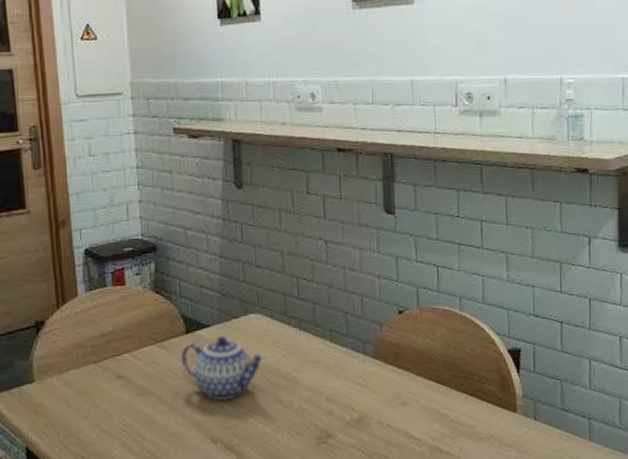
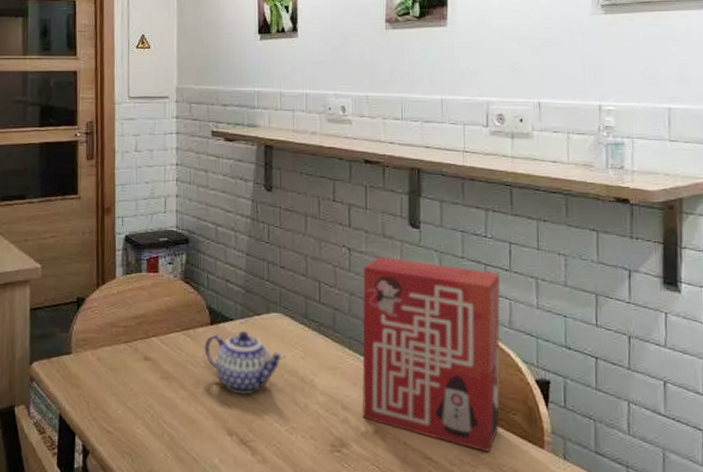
cereal box: none [340,245,476,424] -> present [361,256,501,452]

